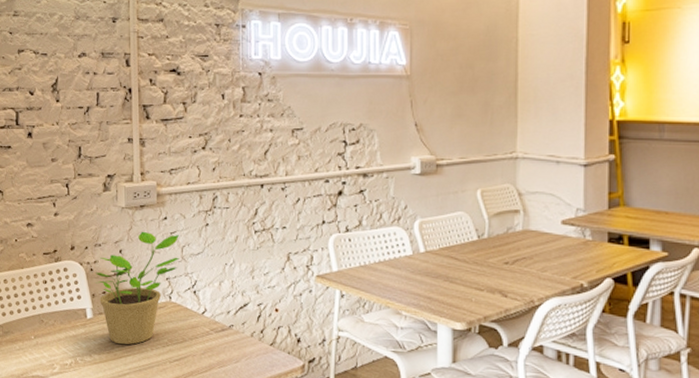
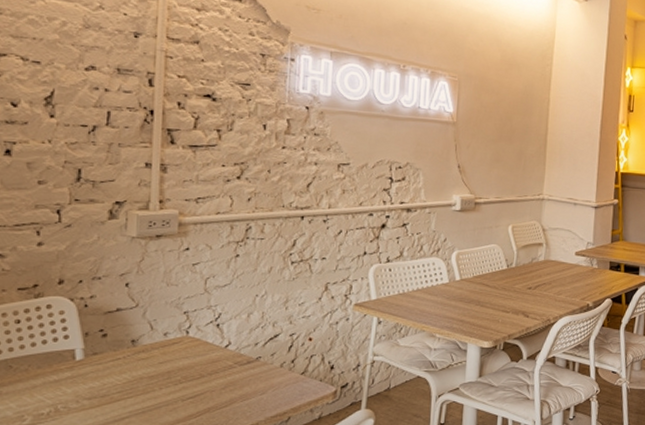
potted plant: present [96,231,179,345] -> none [91,262,203,386]

